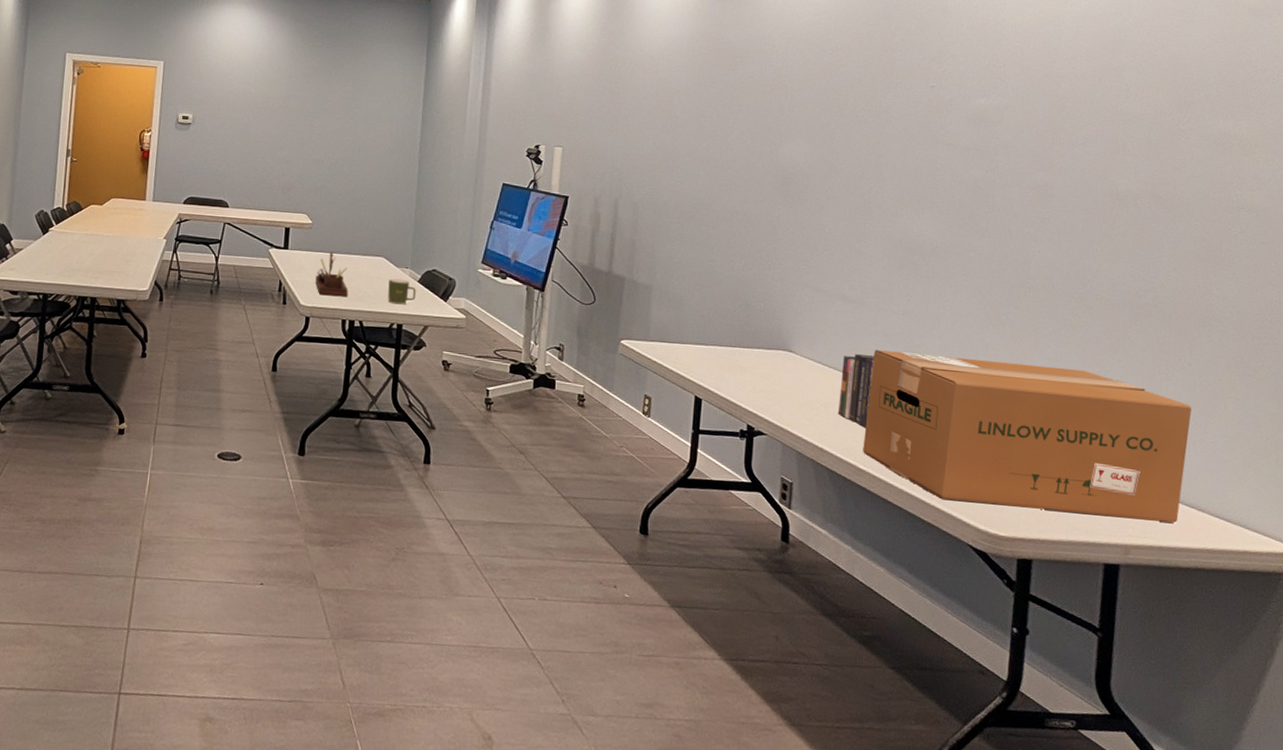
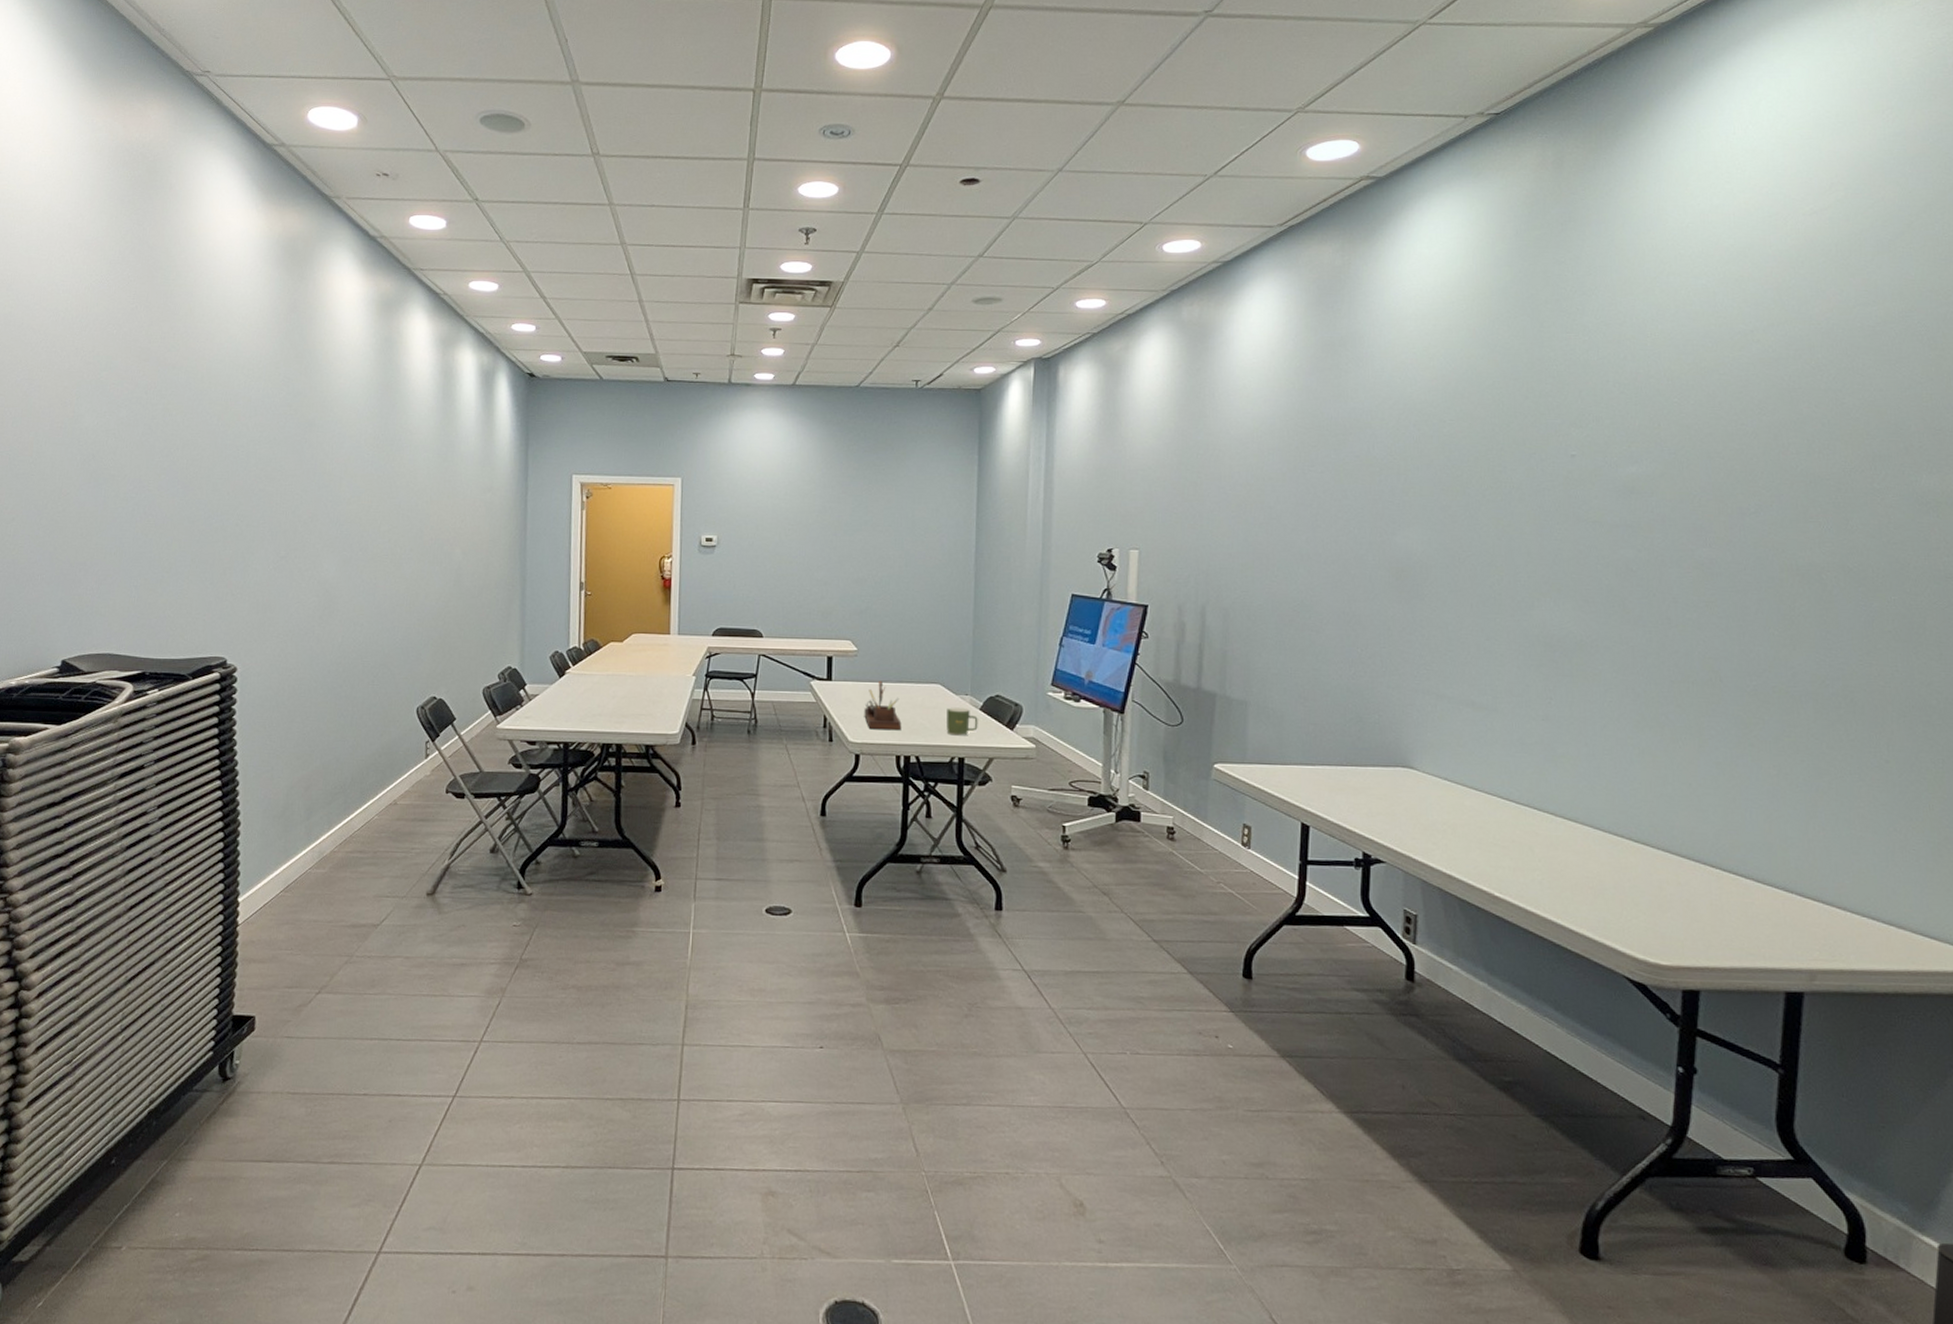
books: present [838,353,875,427] -> none [1468,766,1510,849]
box: present [863,350,1192,523] -> none [1498,762,1889,943]

